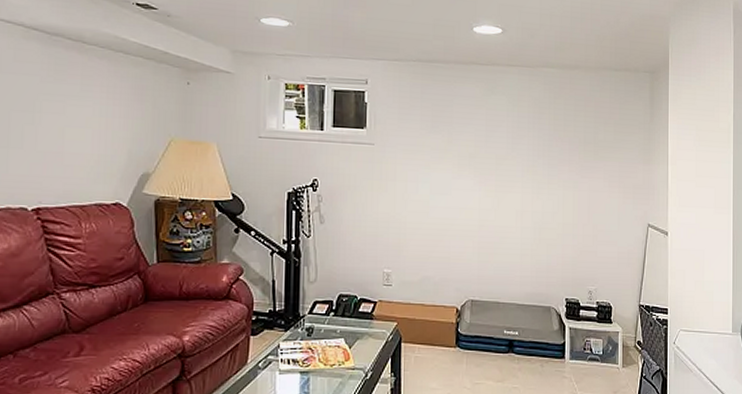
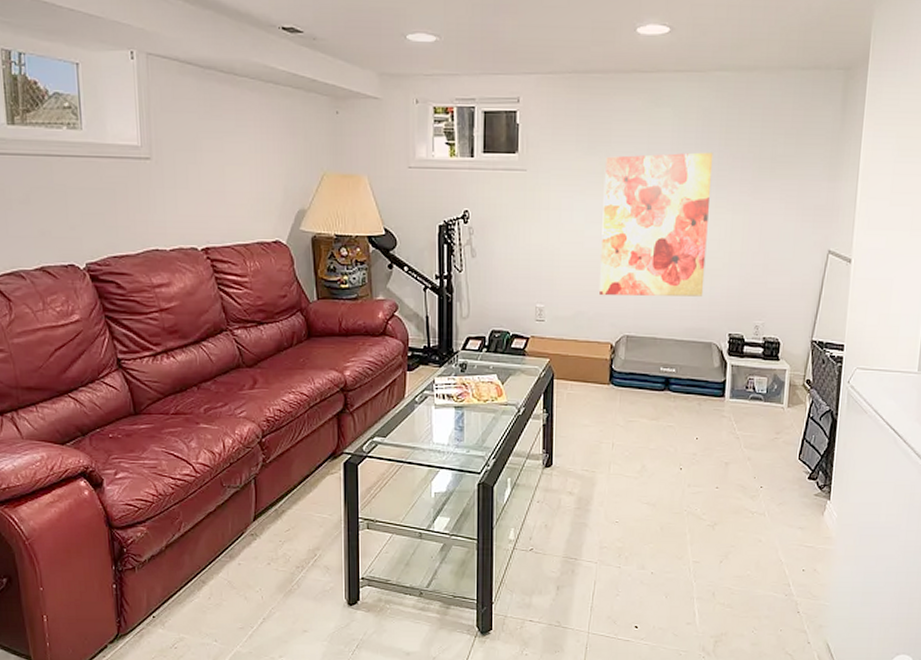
wall art: none [445,135,544,264] -> present [600,152,714,297]

